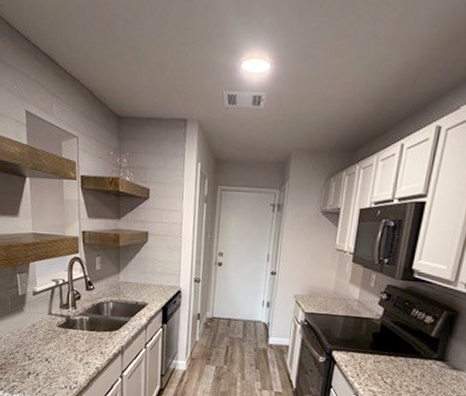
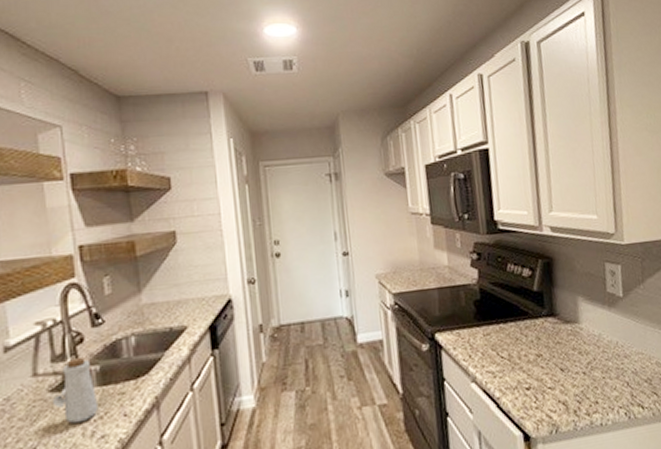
bottle: none [58,309,86,350] -> present [51,358,99,423]

